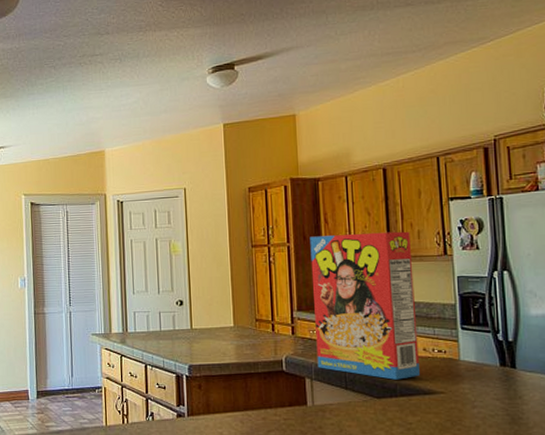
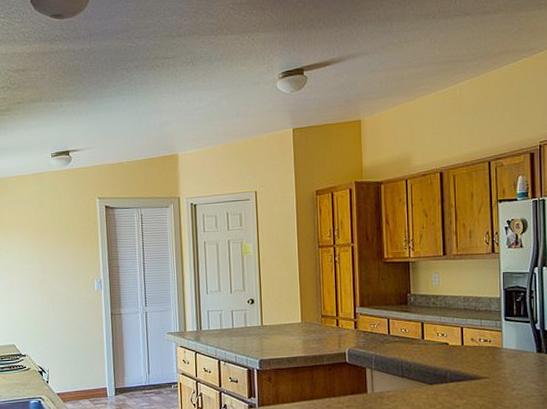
cereal box: present [310,231,420,380] -> none [372,231,467,368]

